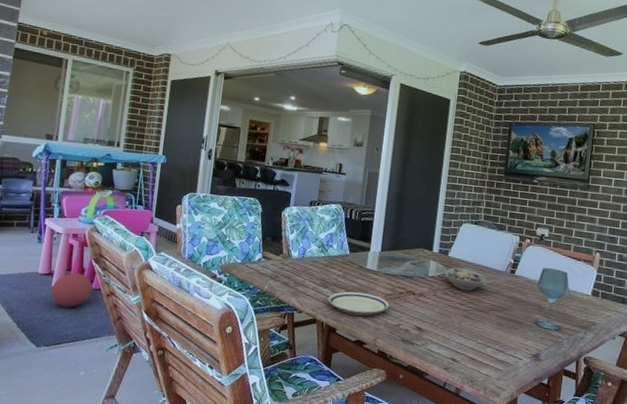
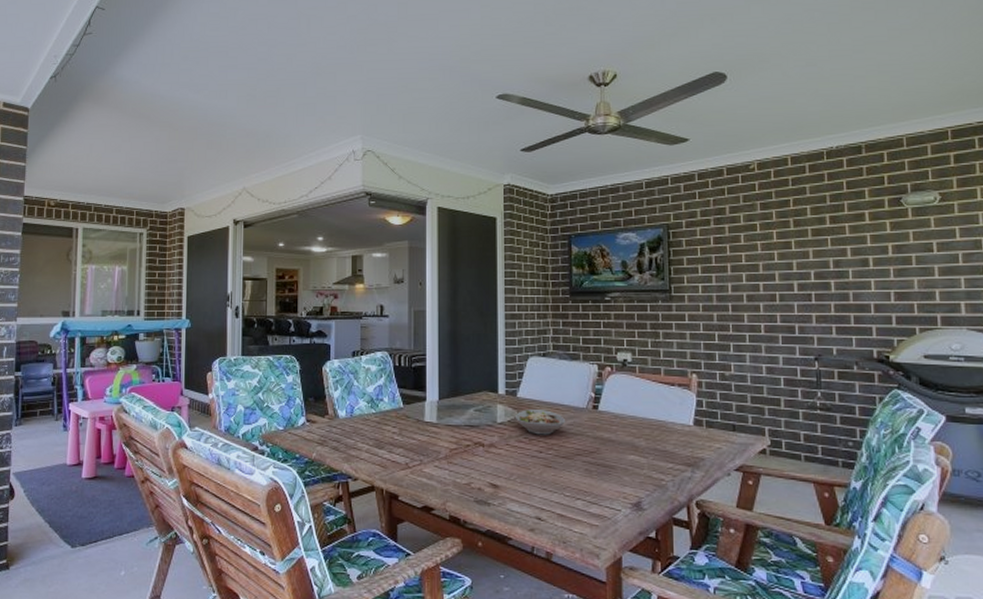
ball: present [50,272,93,308] -> none [81,460,125,500]
plate: present [328,291,389,316] -> none [385,450,455,477]
wine glass: present [535,268,569,331] -> none [626,398,666,472]

